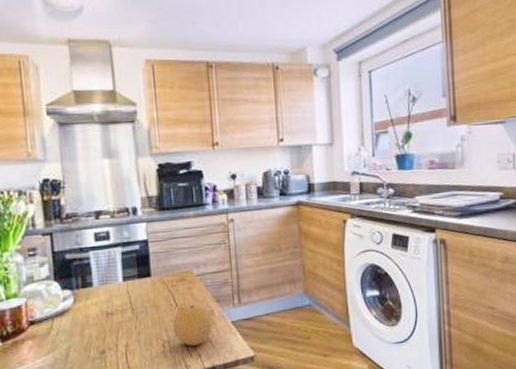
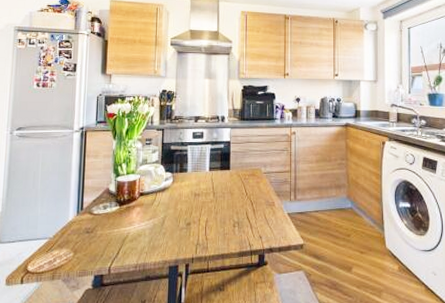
fruit: present [172,303,212,346] -> none [242,195,272,229]

